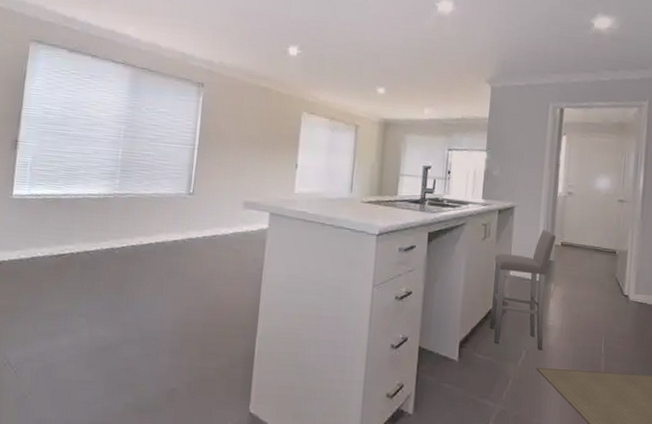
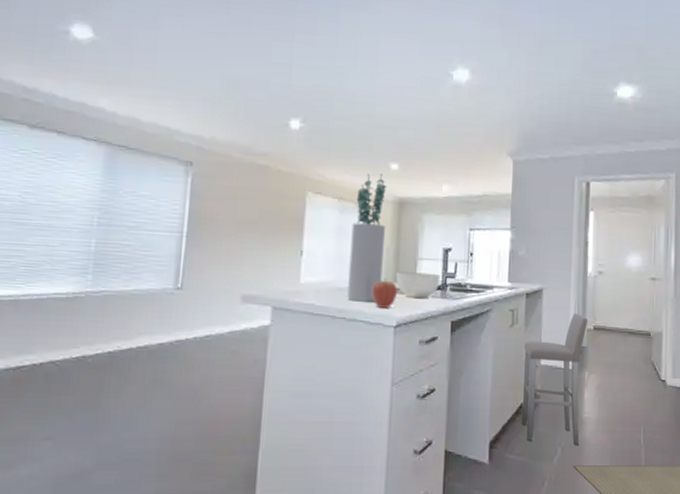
vase: none [336,97,373,212] -> present [347,174,386,302]
fruit: none [357,191,381,218] -> present [371,277,398,308]
bowl: none [379,186,420,211] -> present [395,271,440,299]

